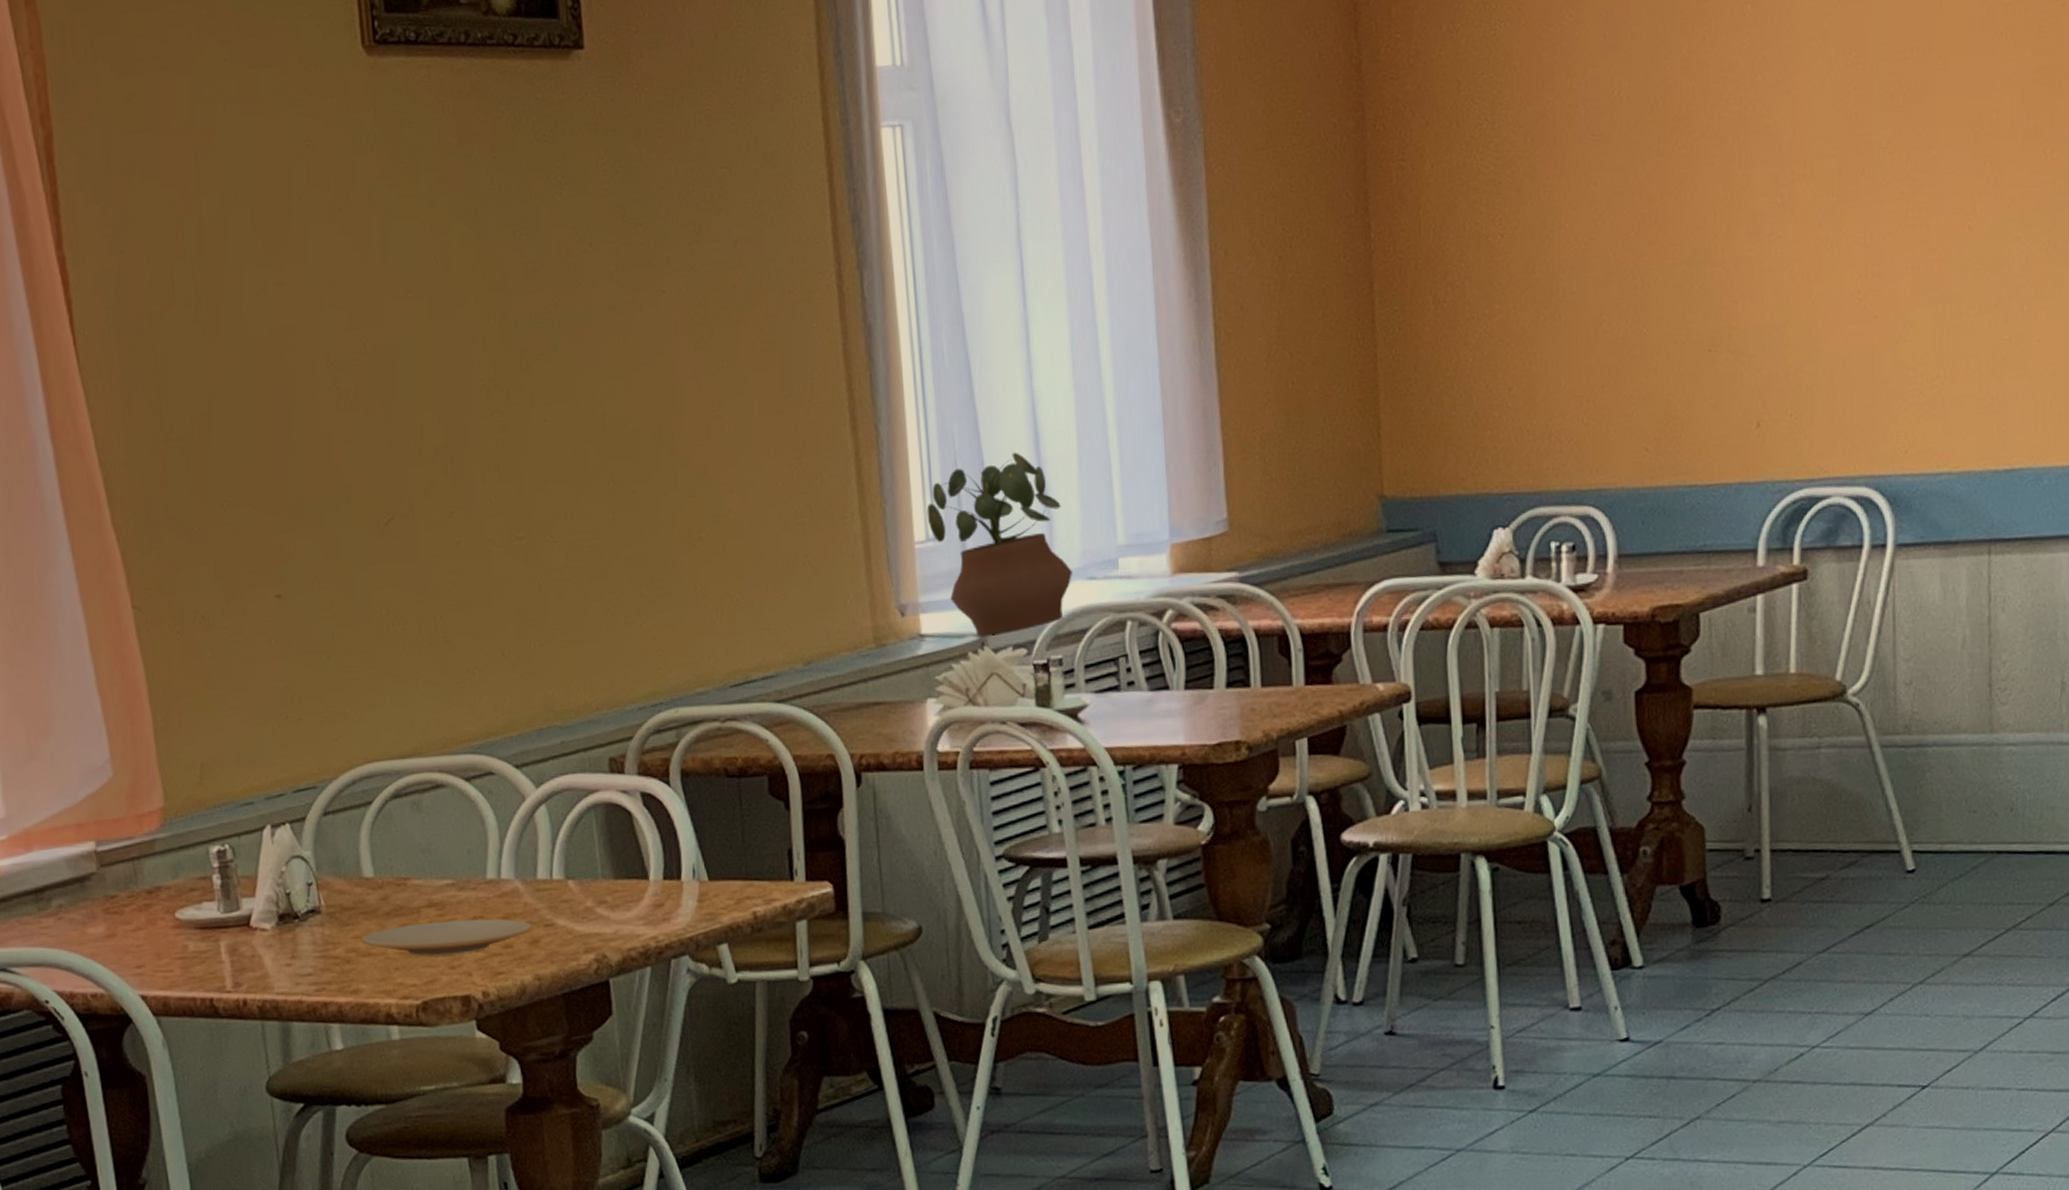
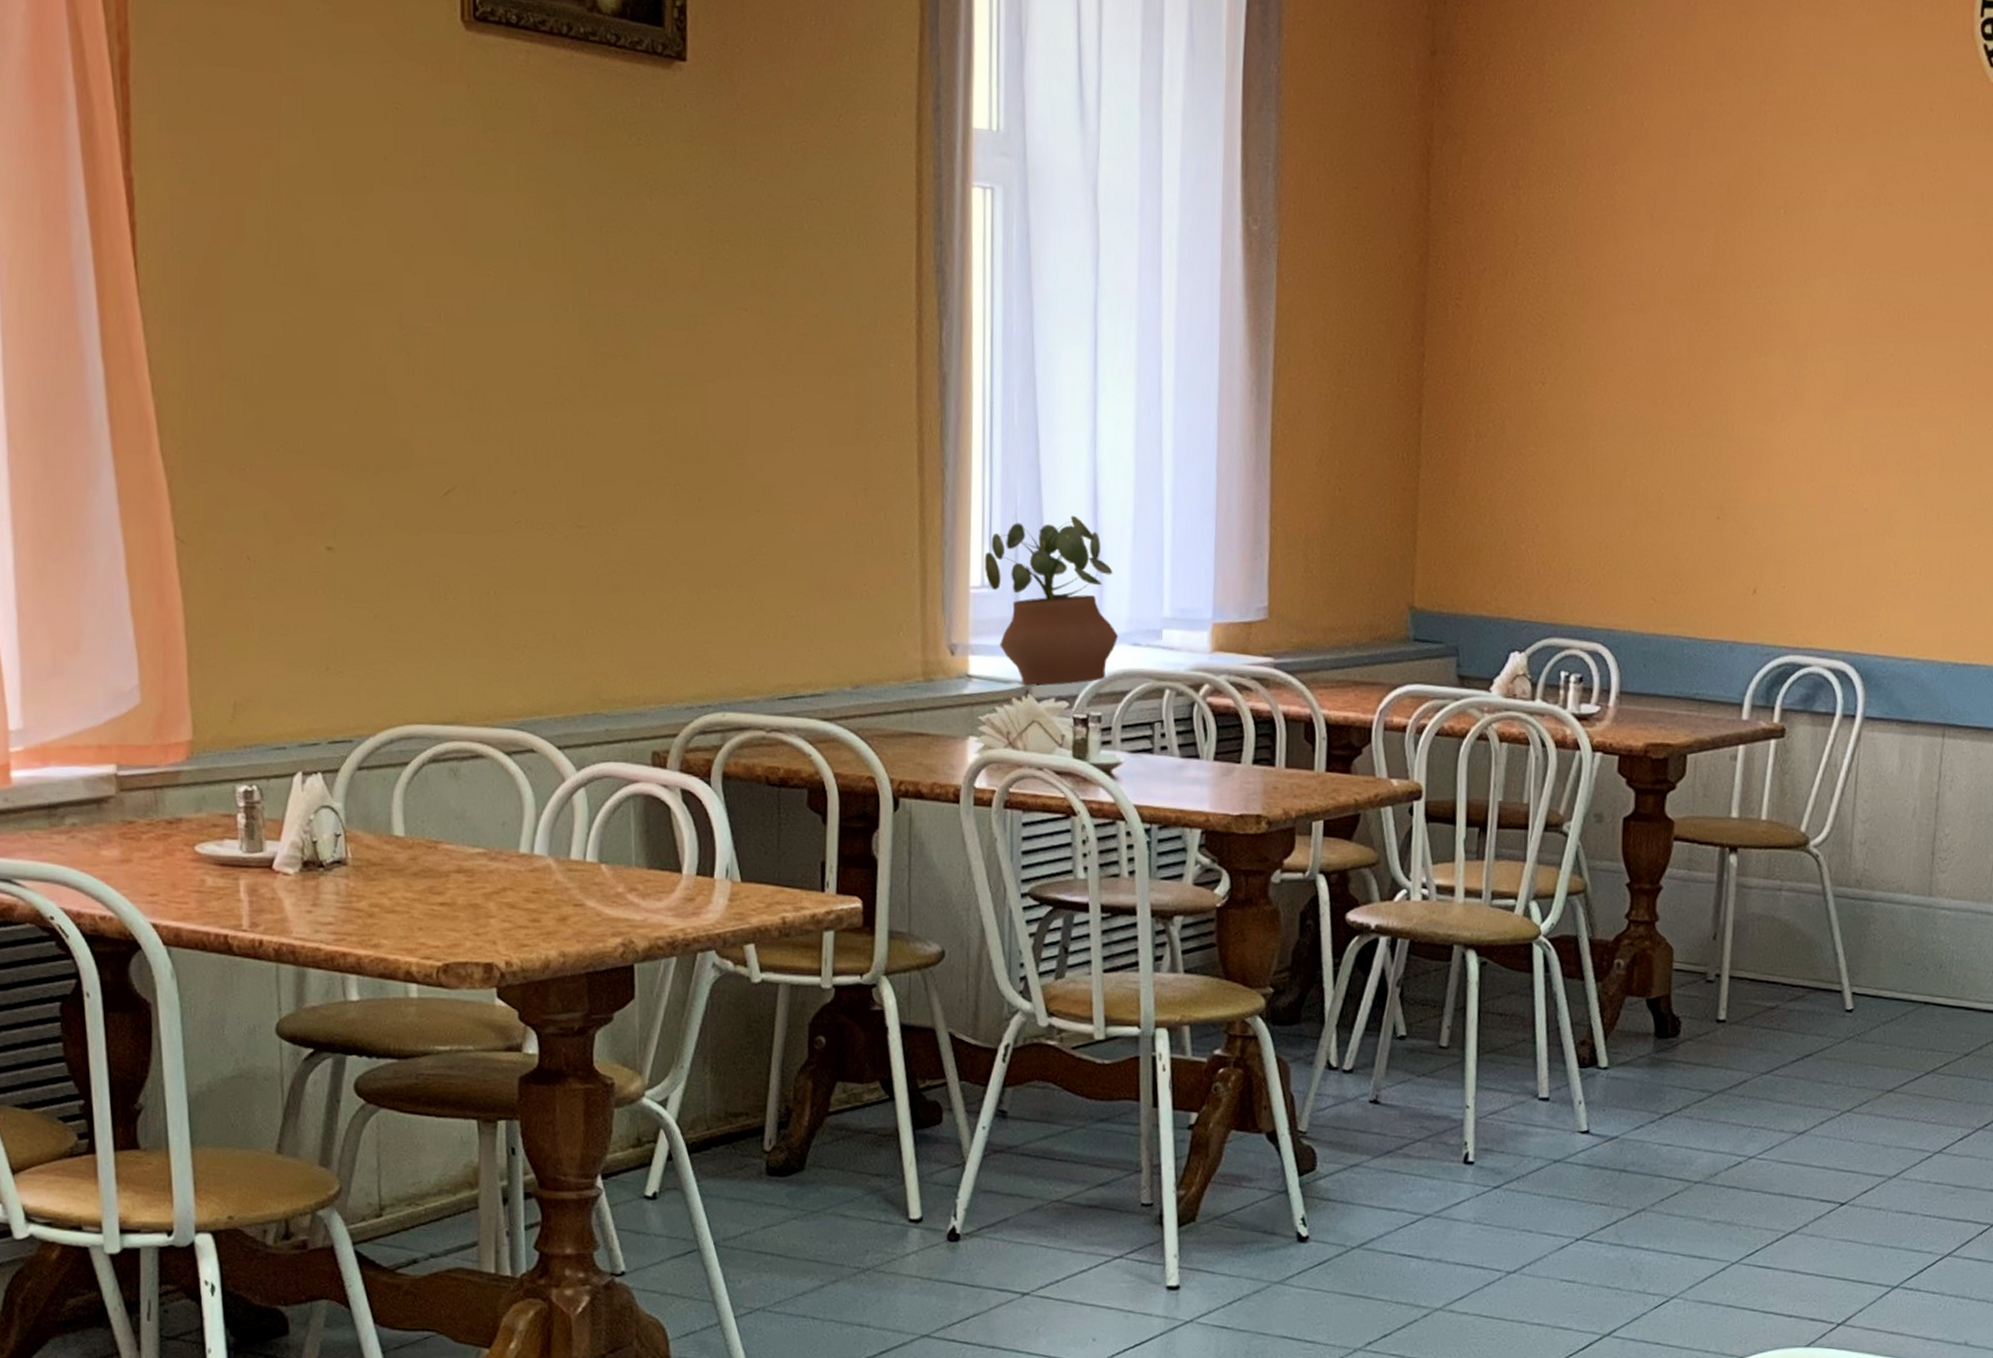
plate: present [362,919,532,956] -> none [388,887,561,922]

